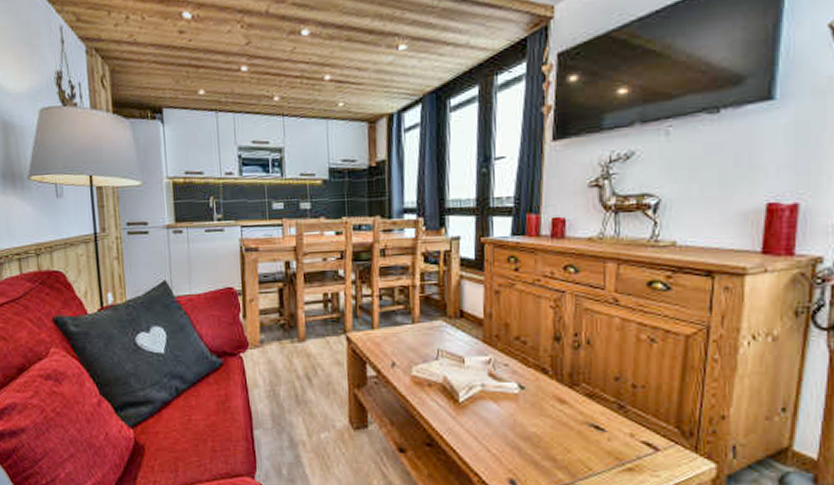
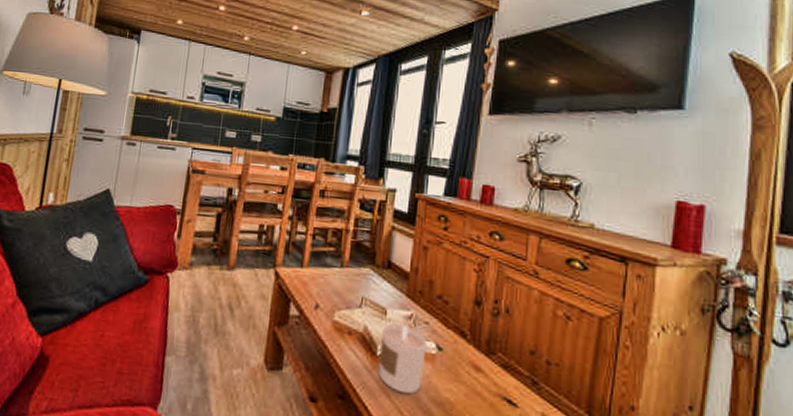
candle: none [461,369,509,434] -> present [378,322,428,395]

